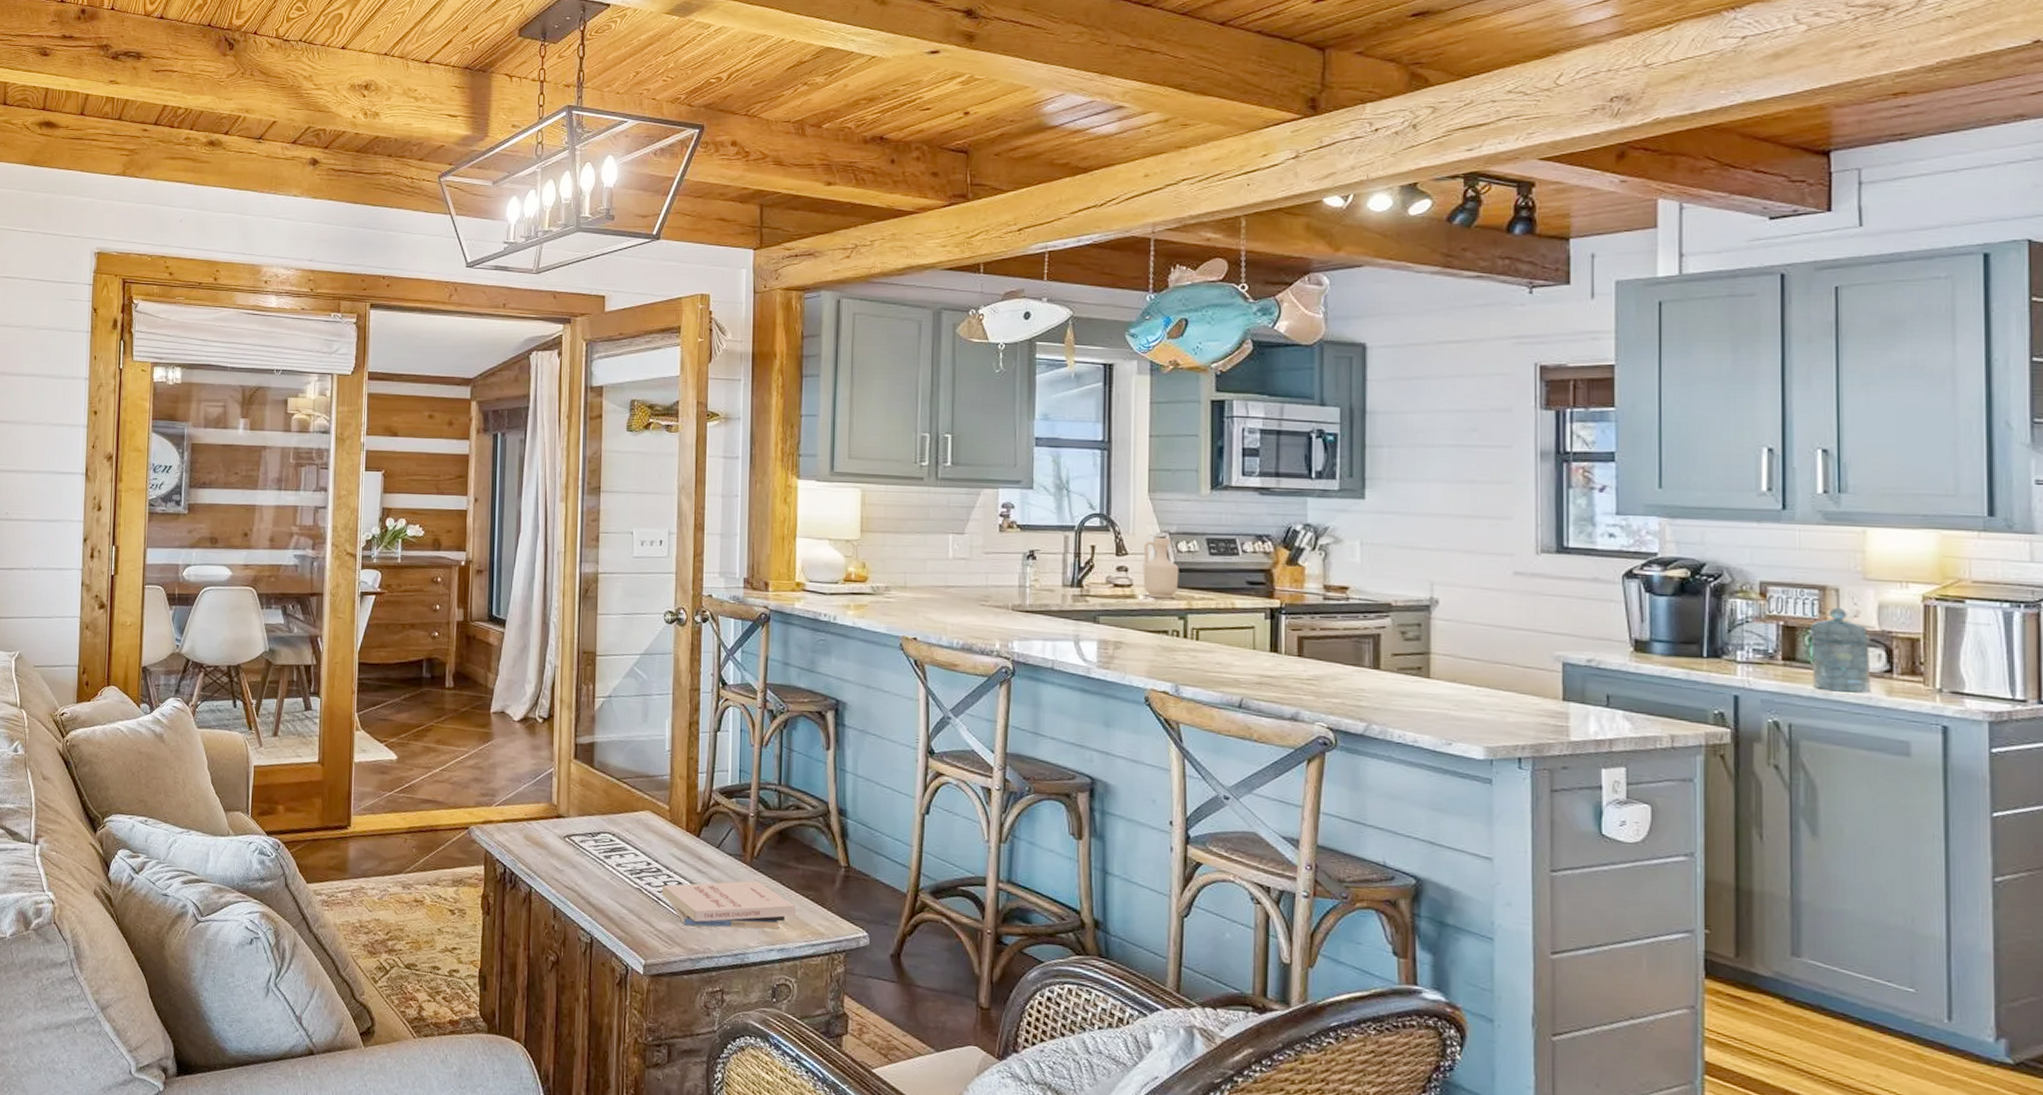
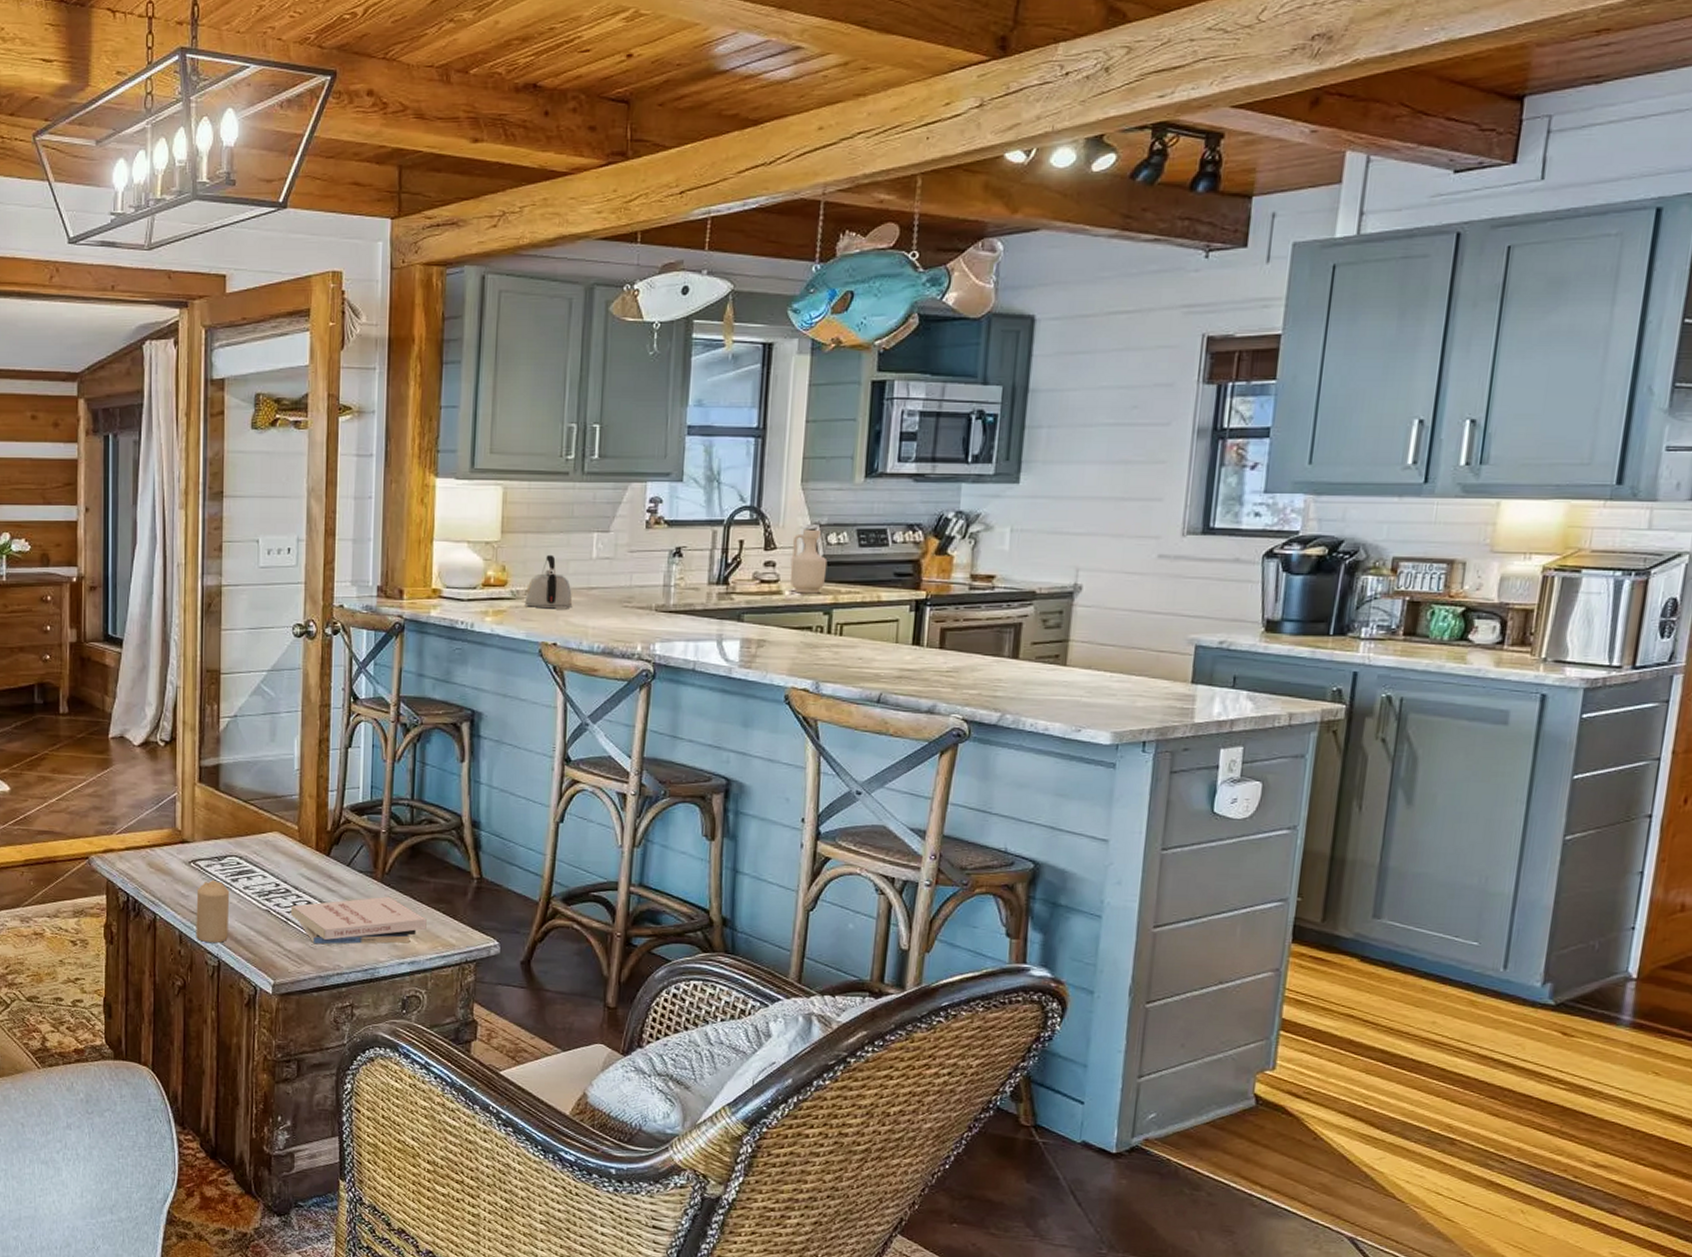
candle: none [569,855,603,920] -> present [196,879,230,943]
kettle: none [884,553,931,607] -> present [524,554,573,611]
canister: present [1809,607,1871,693] -> none [1428,581,1489,665]

